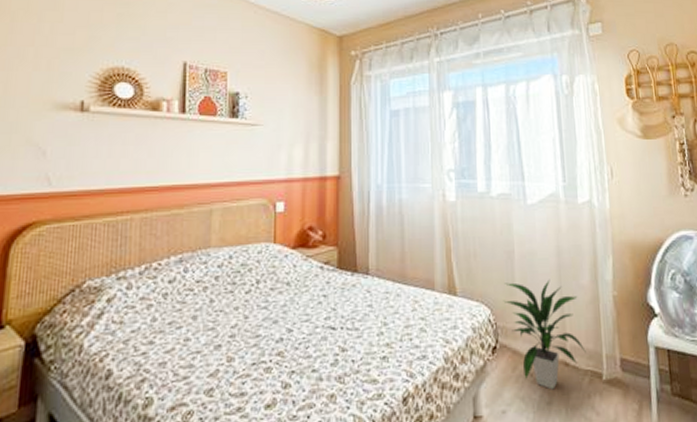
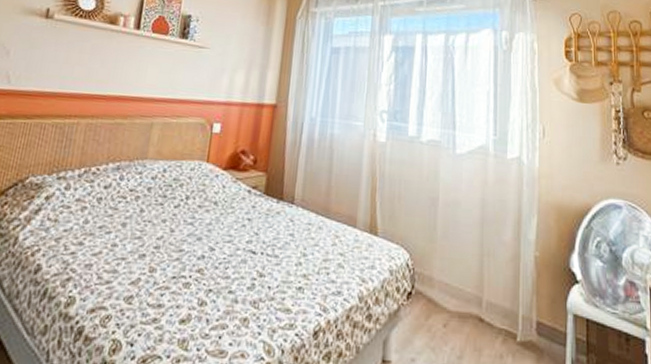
indoor plant: present [503,279,586,390] -> none [423,229,502,344]

